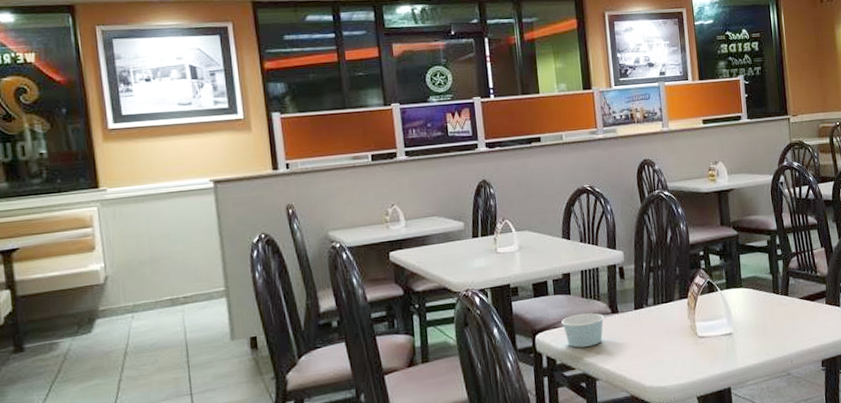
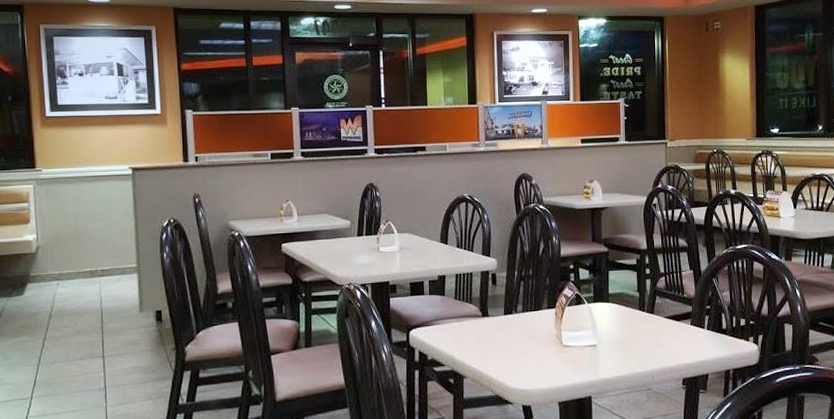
paper cup: present [561,313,605,348] -> none [434,314,475,346]

